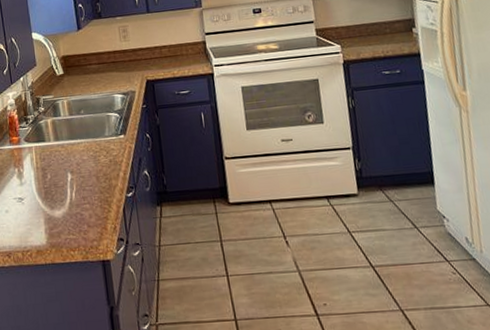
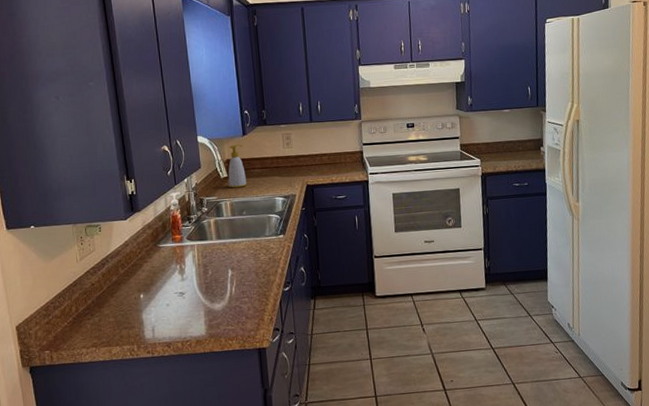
soap bottle: none [64,39,84,86] -> present [228,144,248,188]

